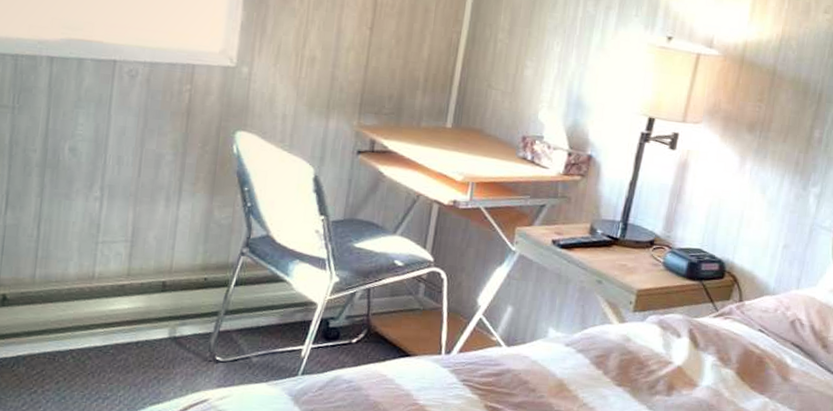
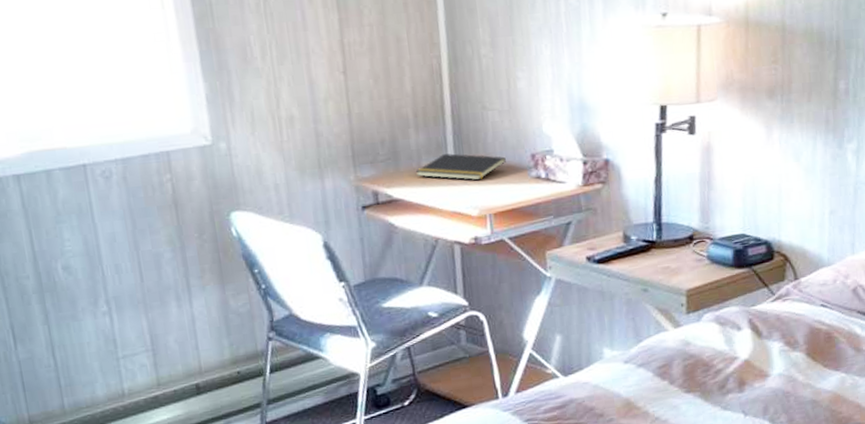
notepad: none [413,119,499,150] -> present [415,153,506,181]

